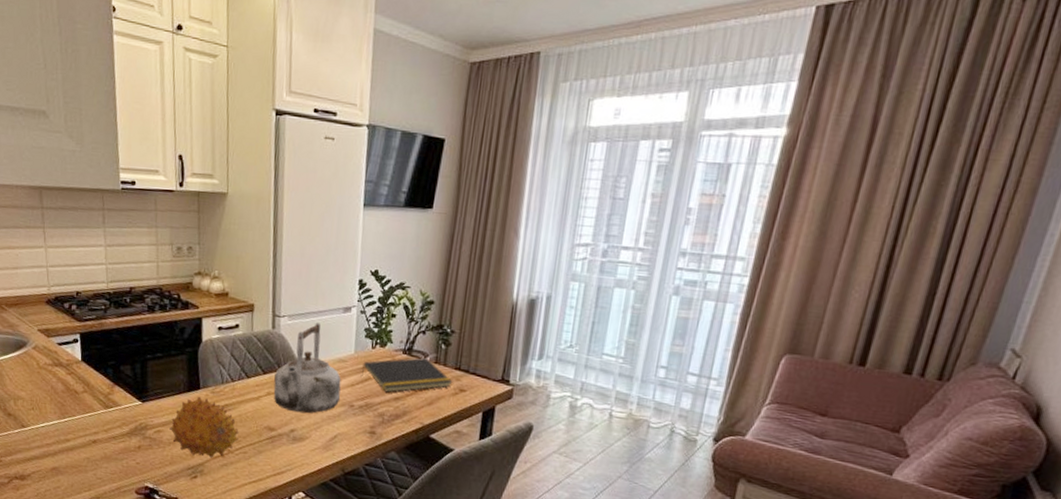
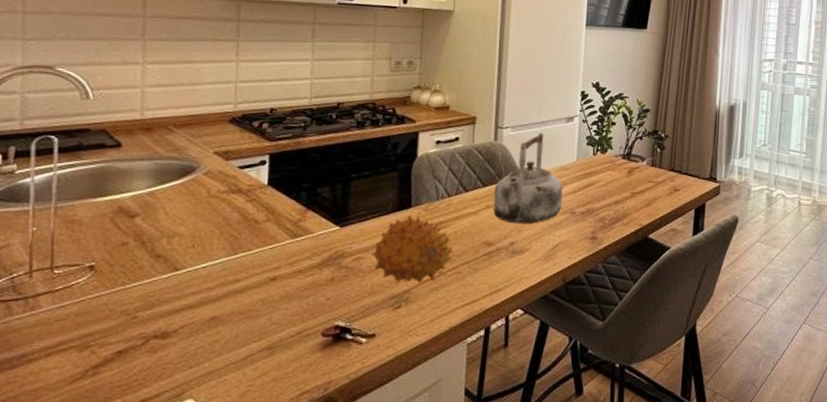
notepad: present [360,357,453,393] -> none [582,161,668,197]

